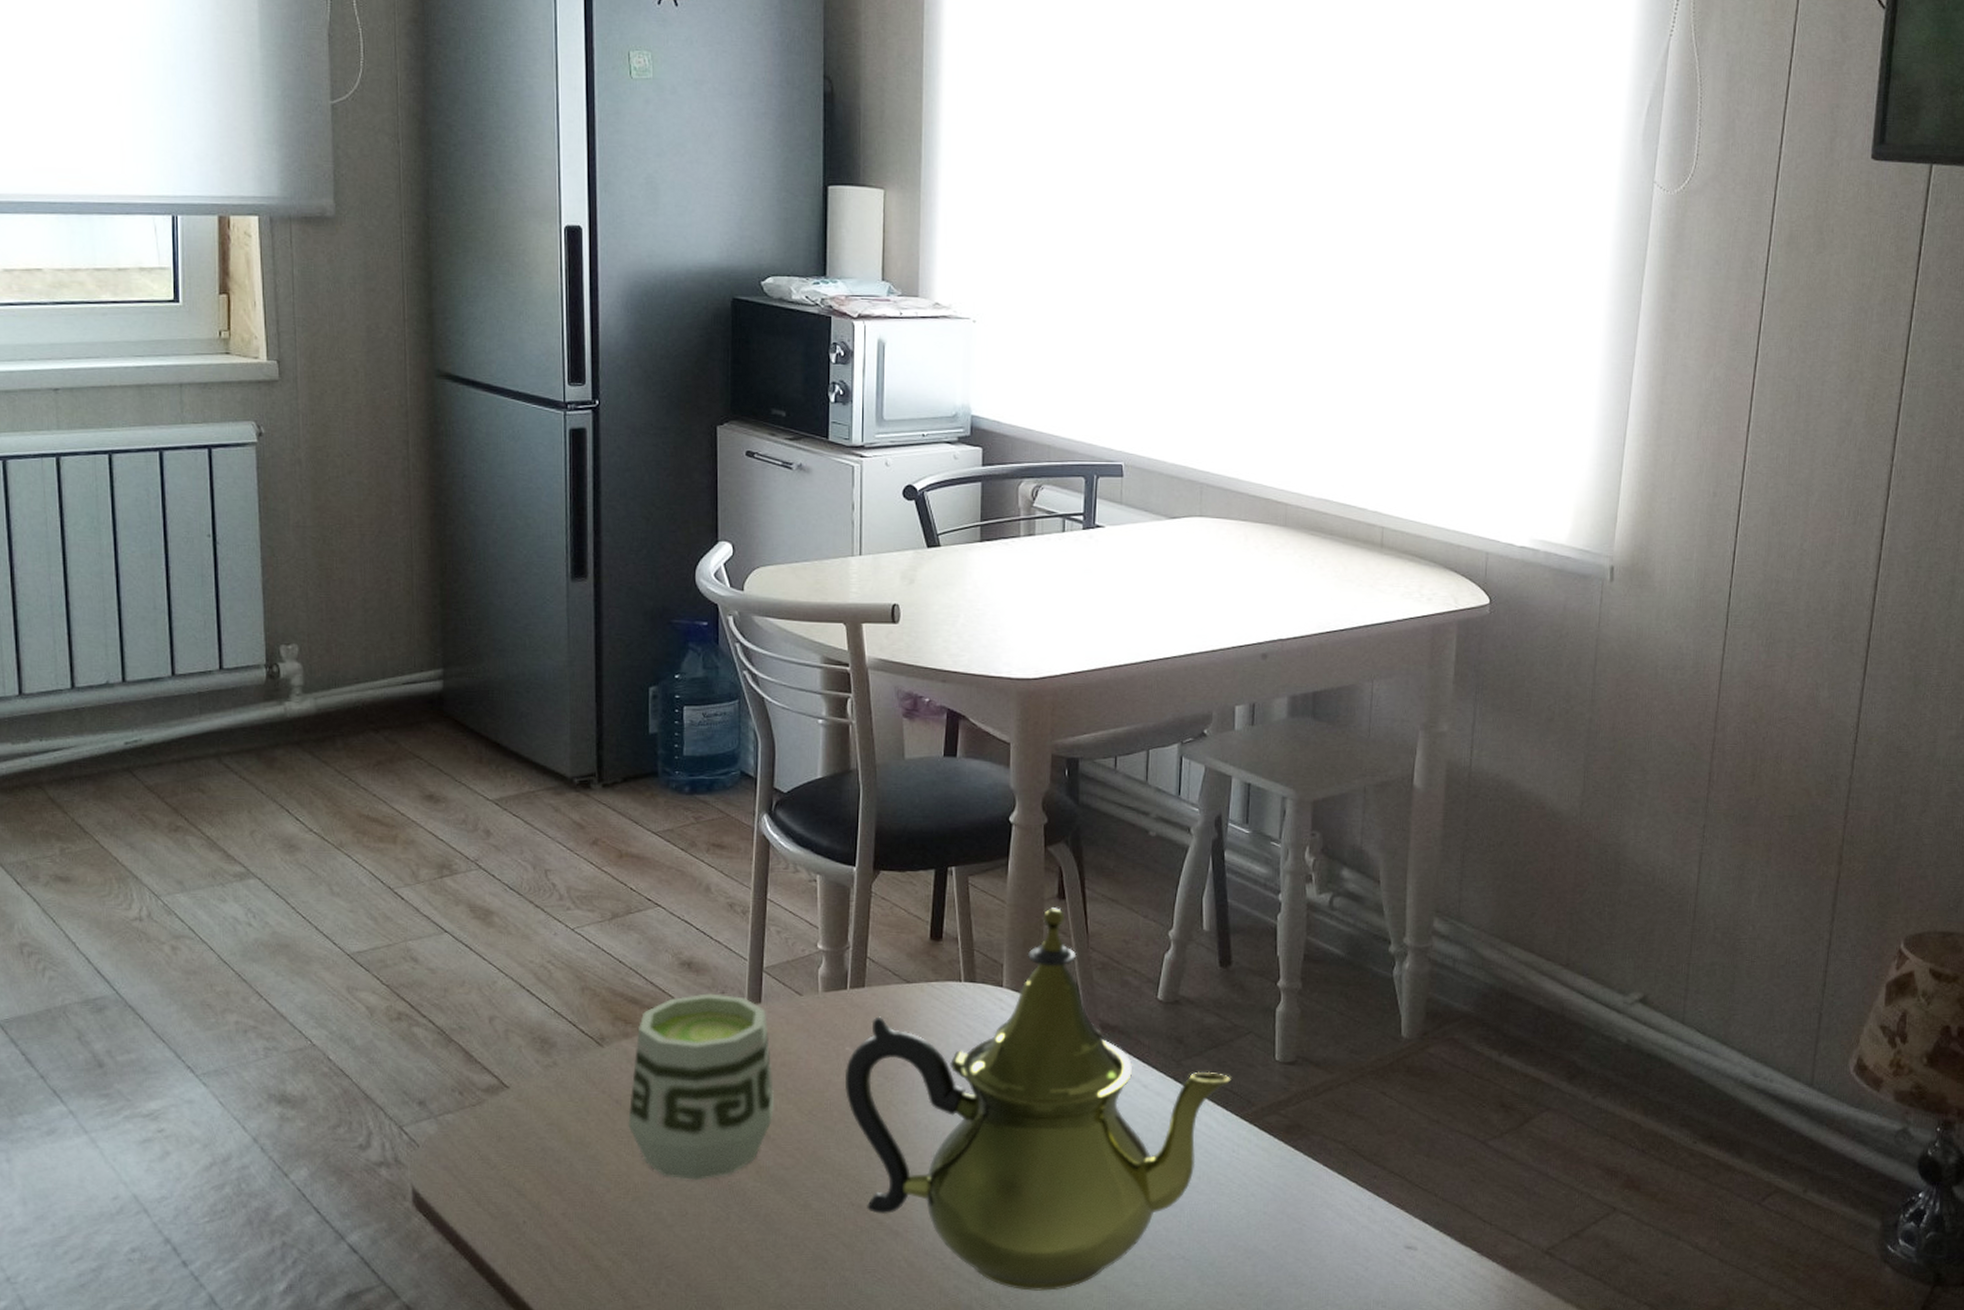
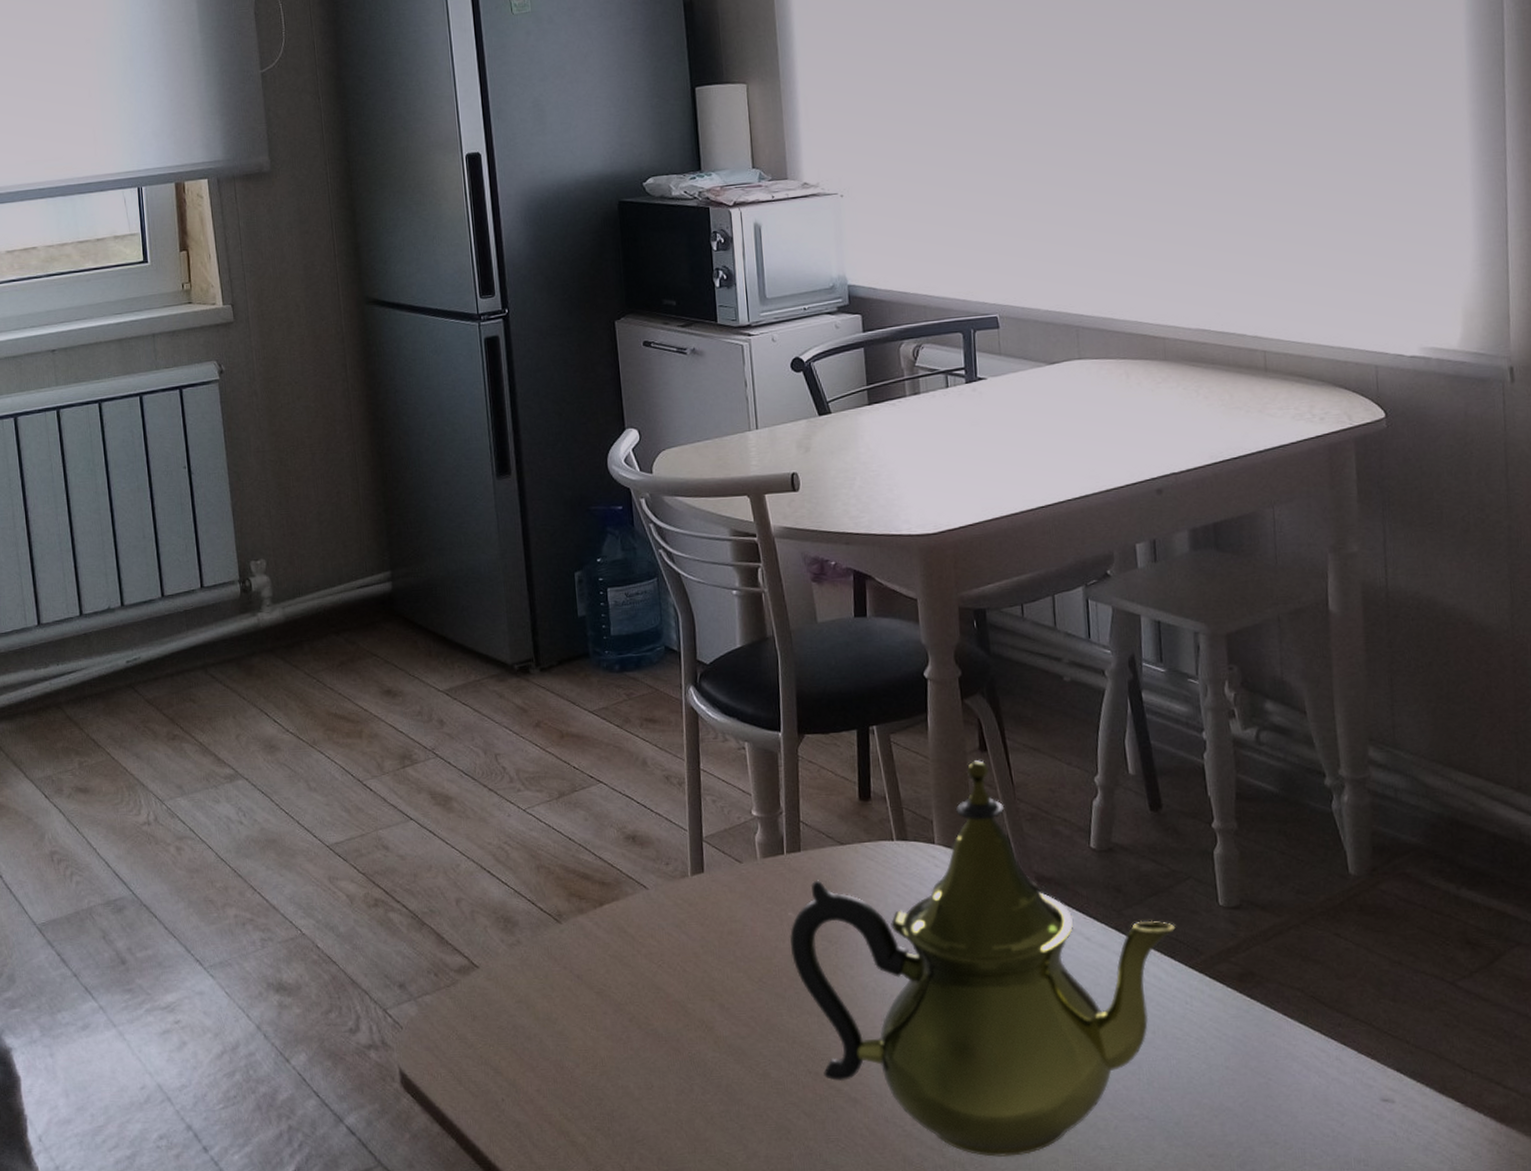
cup: present [628,993,775,1181] -> none [589,865,726,1053]

